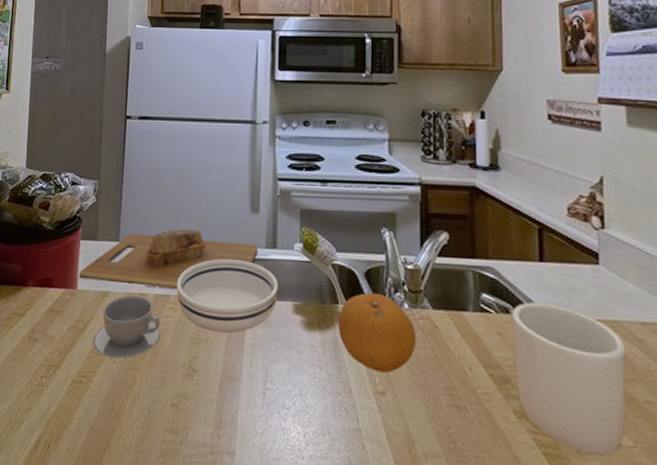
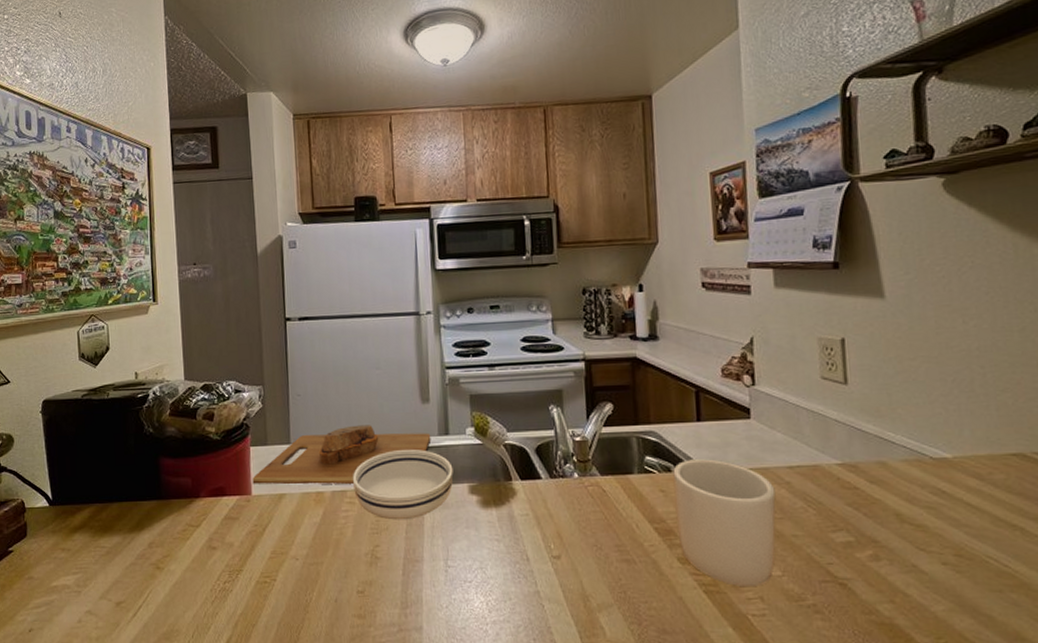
teacup: present [92,295,161,359] -> none [273,494,341,556]
fruit: present [337,292,417,373] -> none [512,466,587,538]

